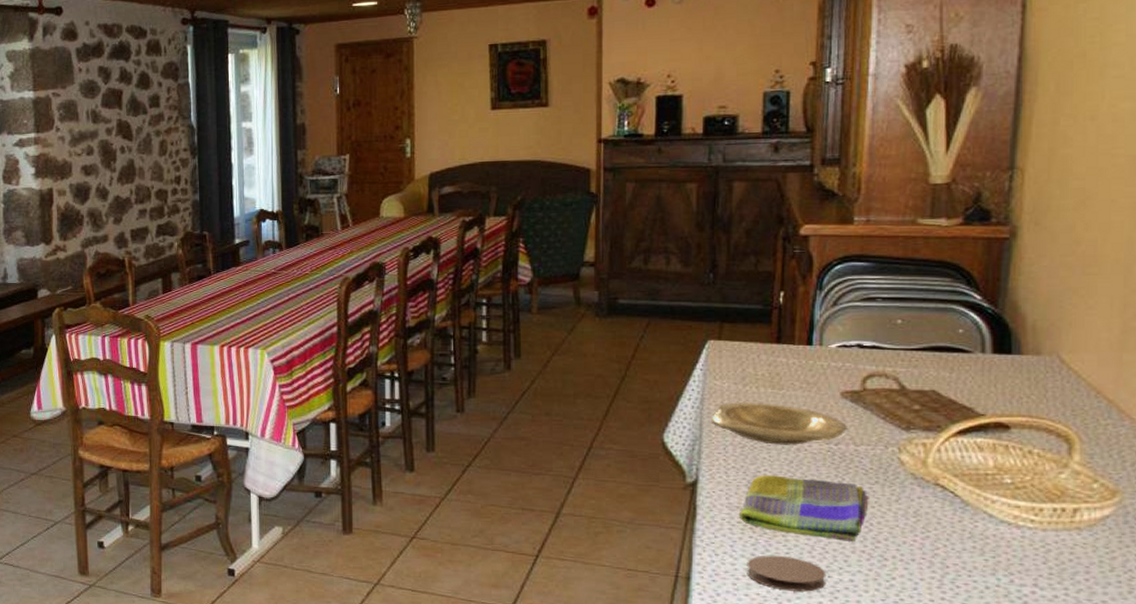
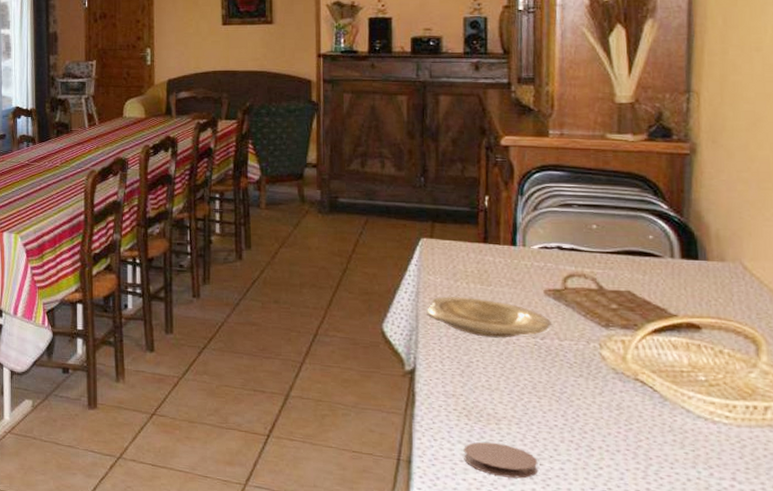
dish towel: present [740,475,869,542] -> none [455,365,575,431]

